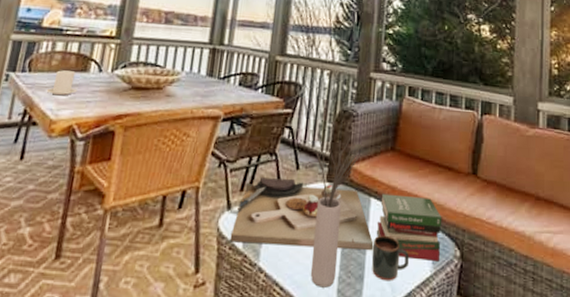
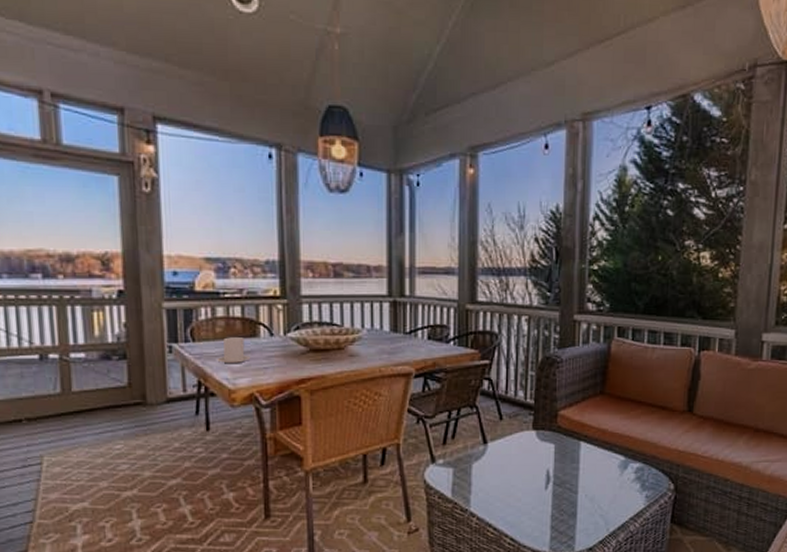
decorative tray: present [229,176,374,250] -> none [438,429,585,492]
vase: present [310,135,362,288] -> none [519,384,569,525]
mug: present [371,235,409,281] -> none [584,475,622,516]
books: present [376,193,442,261] -> none [587,437,656,495]

